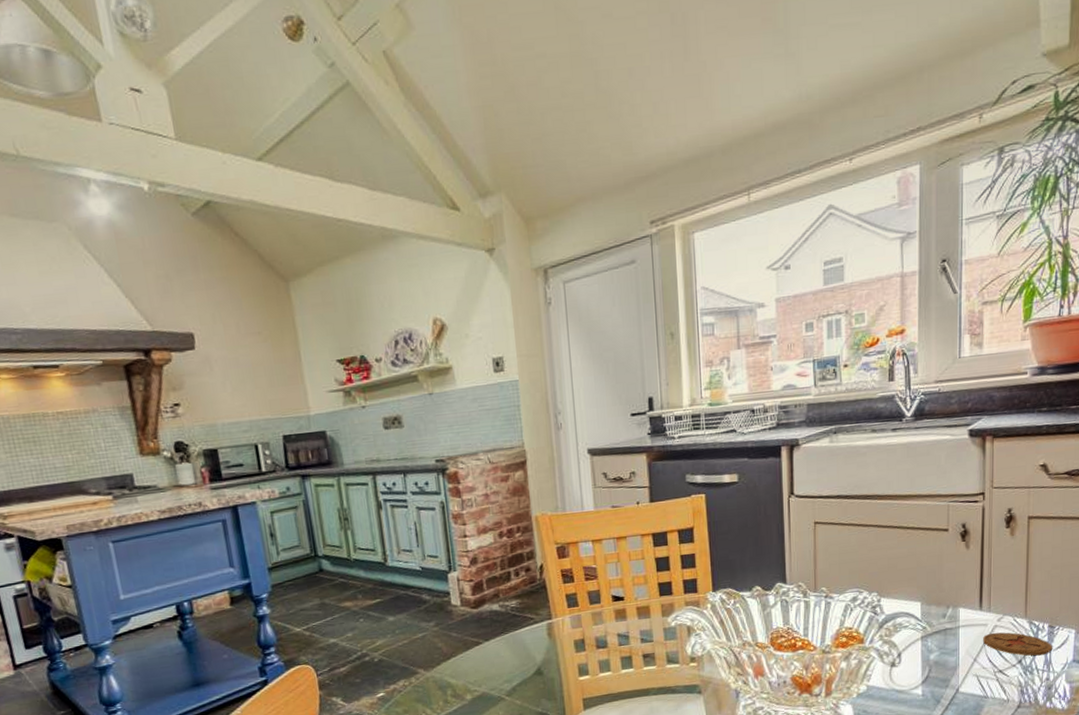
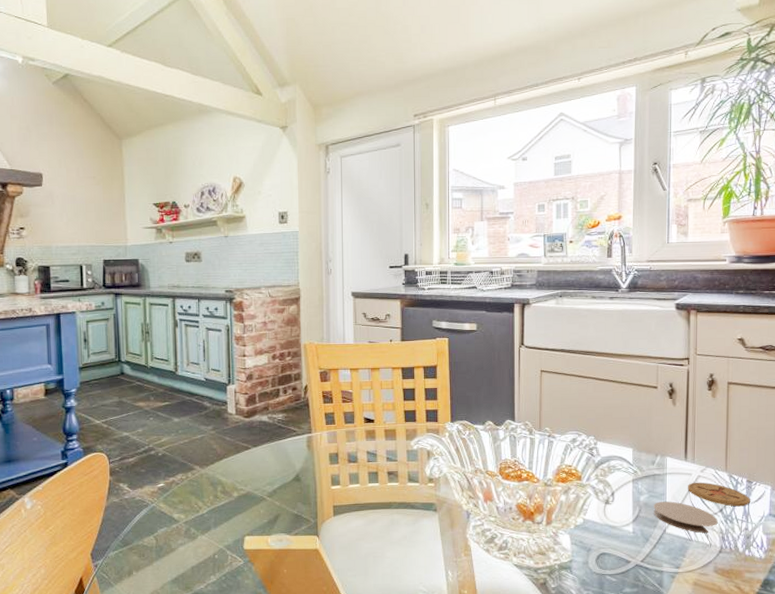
coaster: none [945,656,1016,689] -> present [654,501,718,533]

